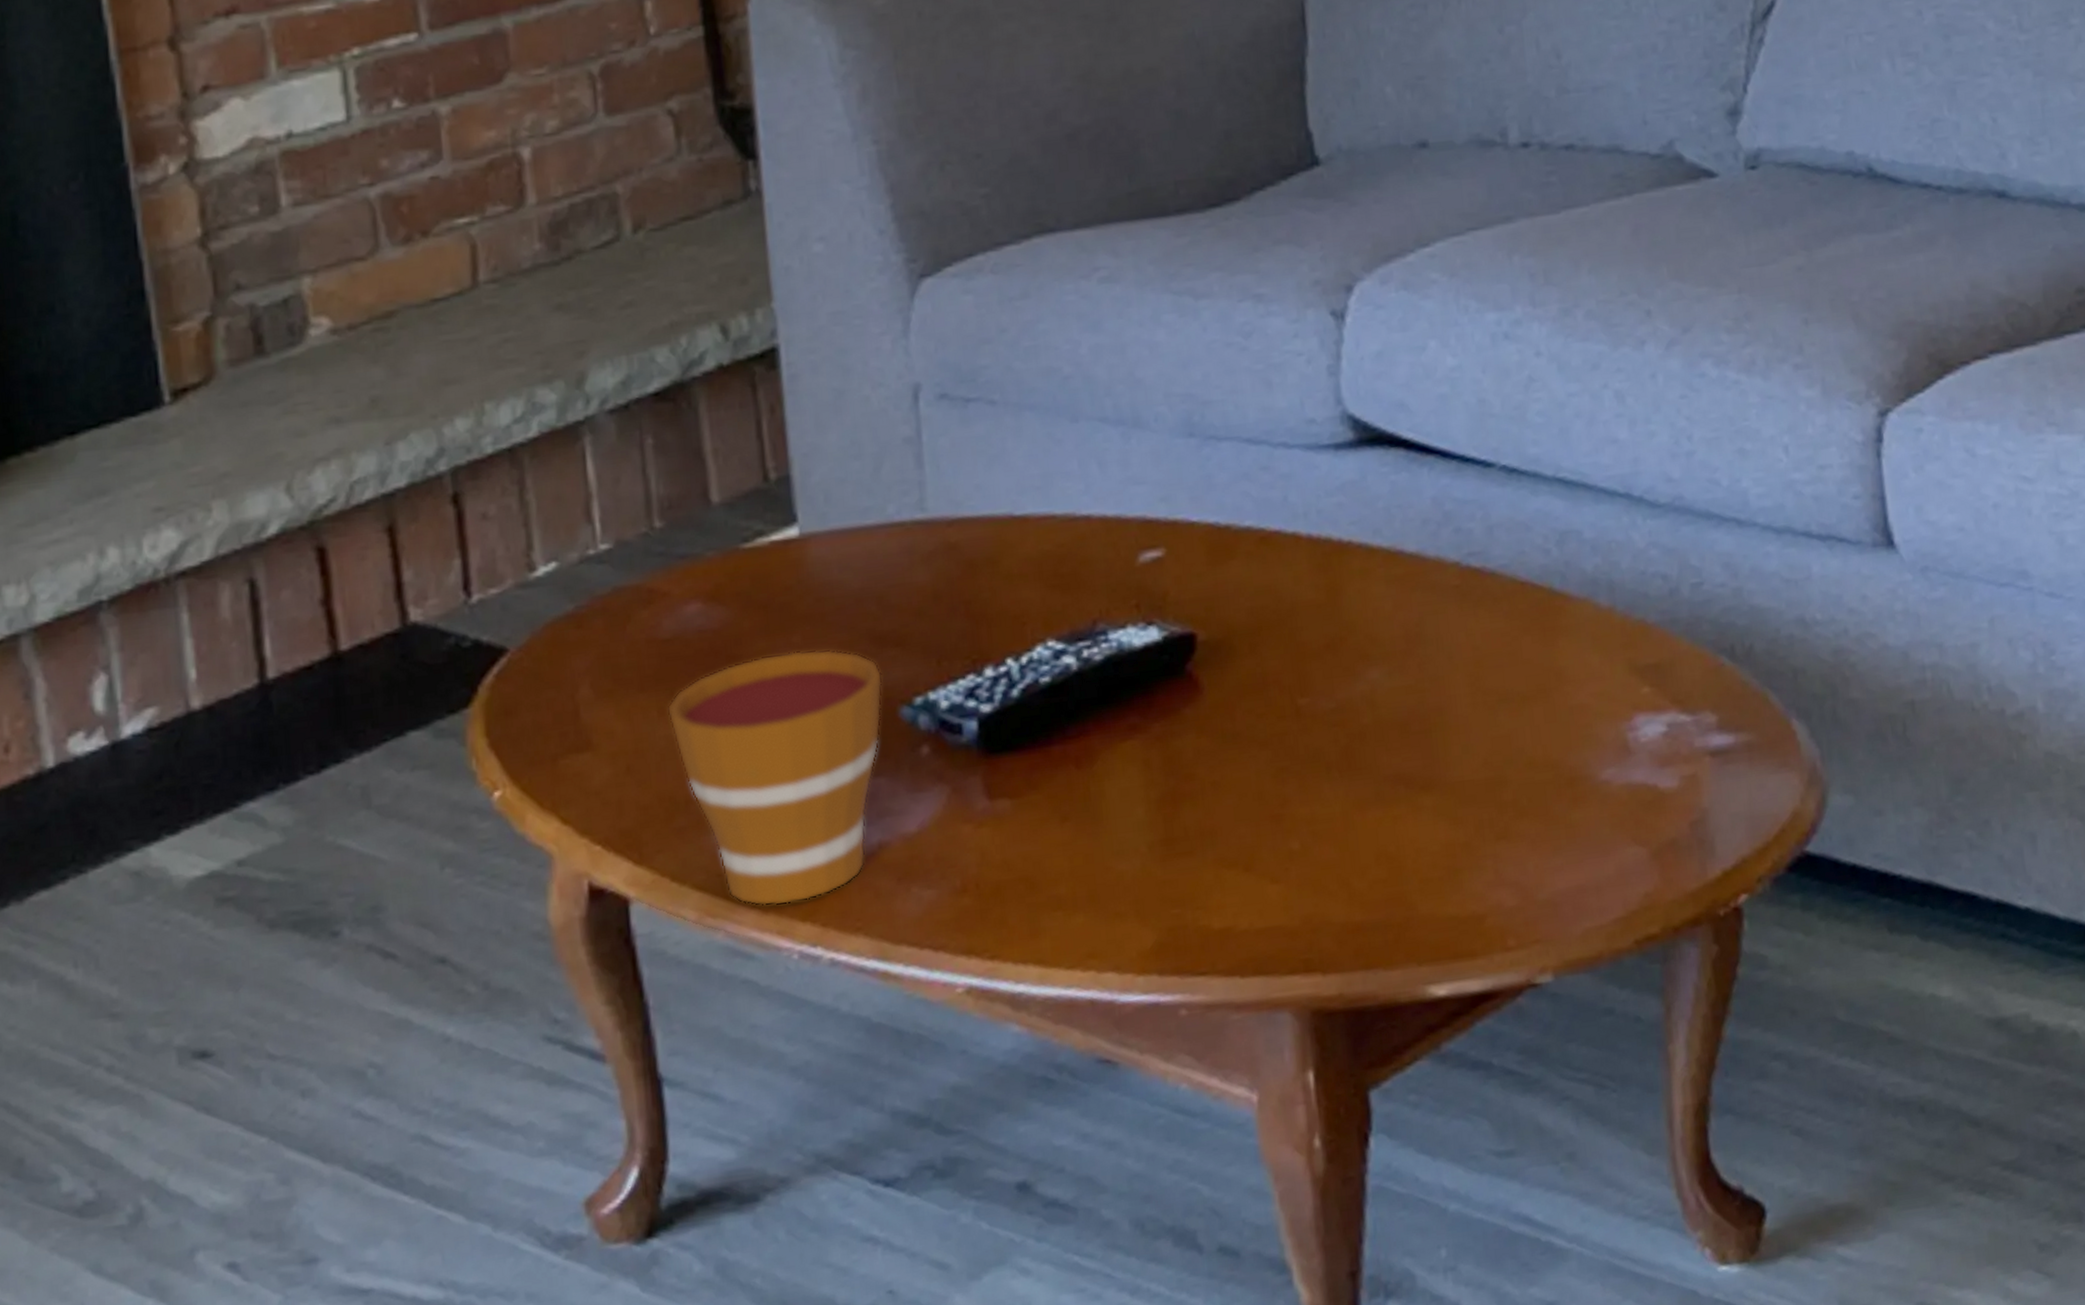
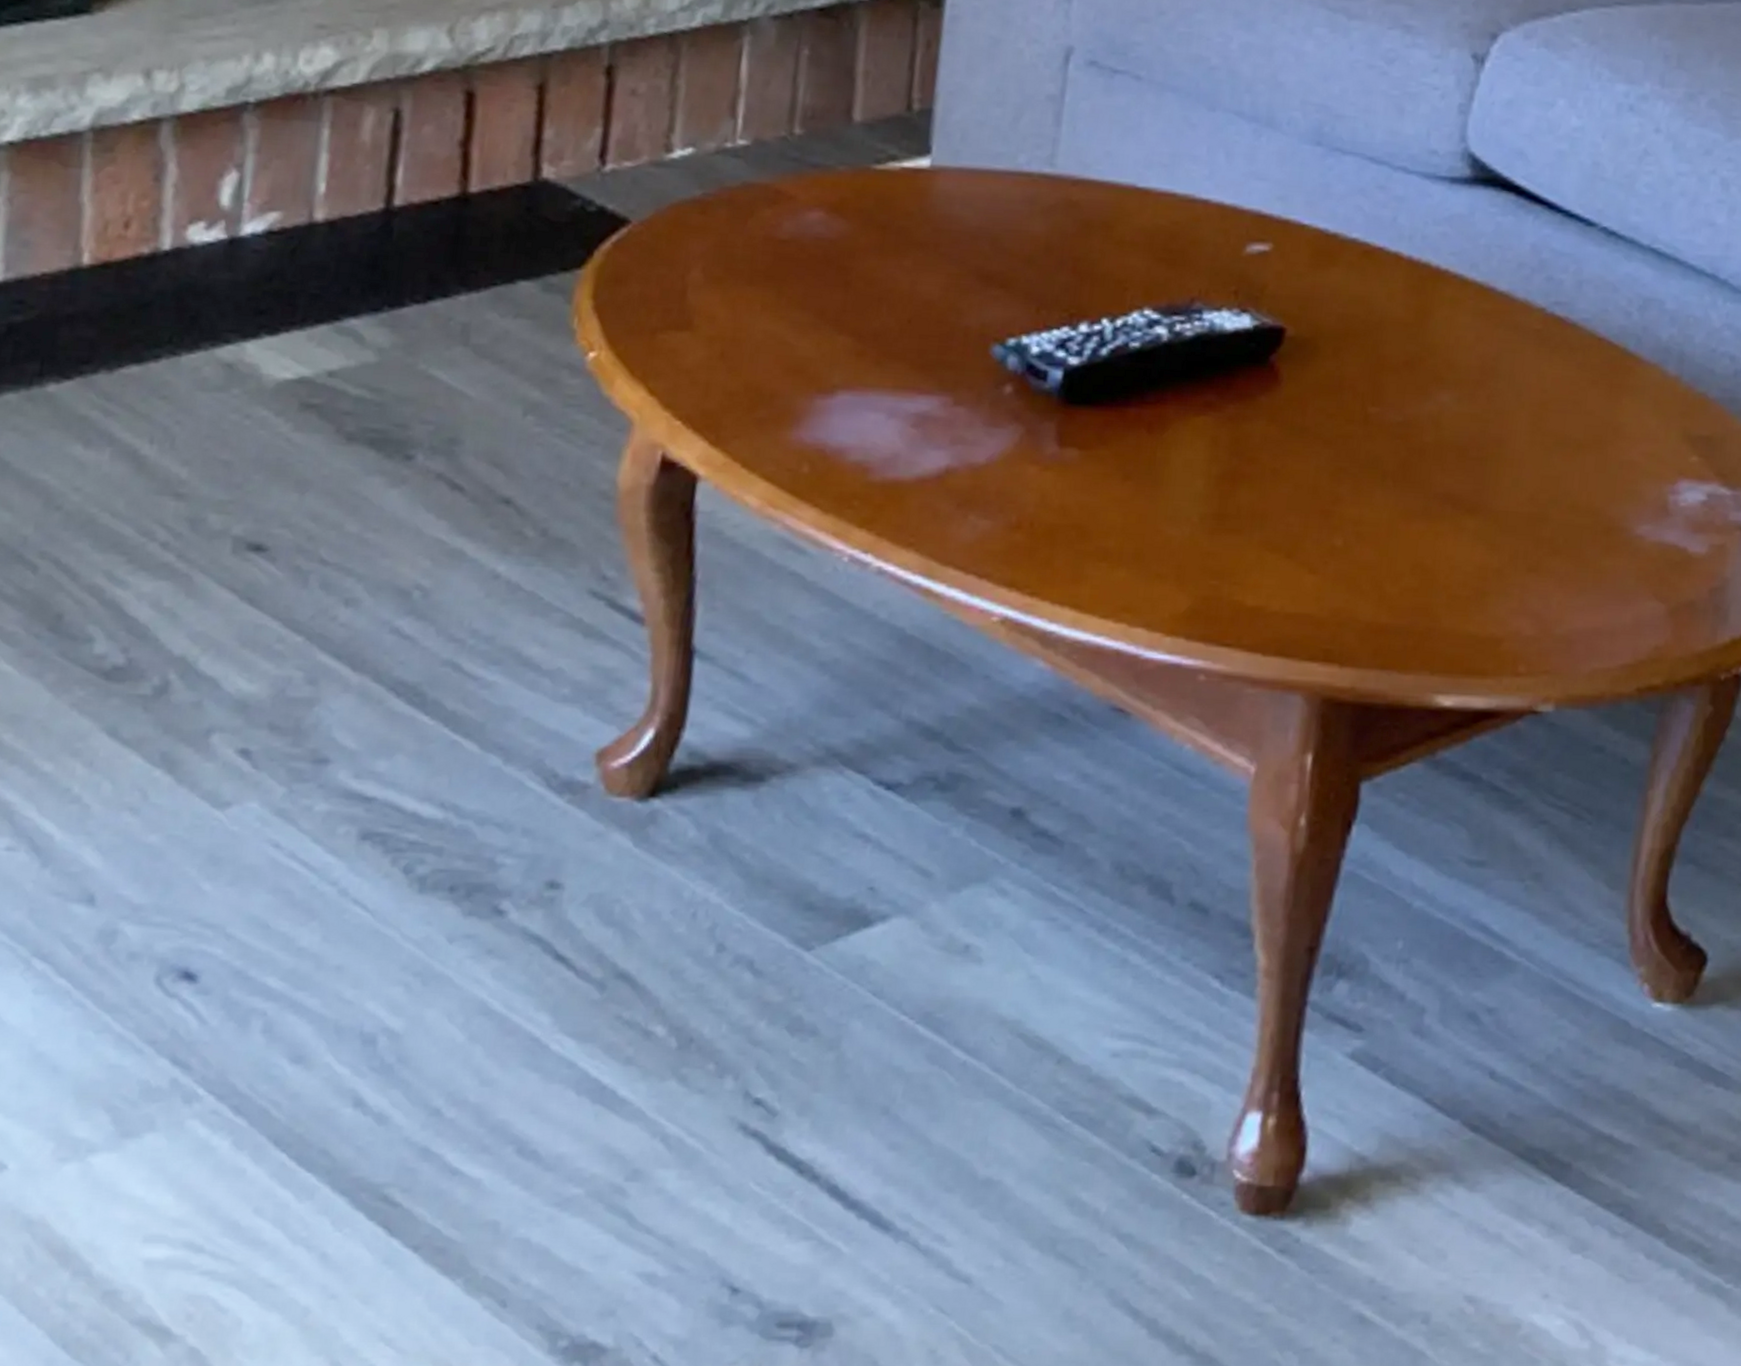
cup: present [667,649,883,906] -> none [770,272,982,510]

